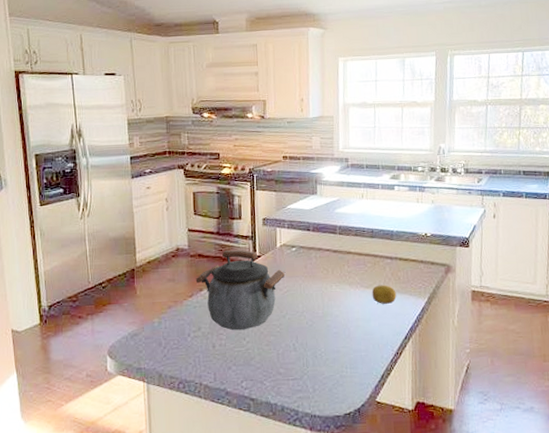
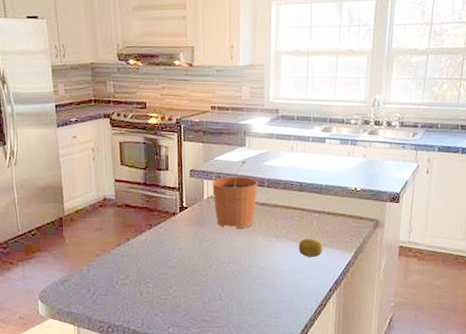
kettle: present [195,249,285,331] -> none [123,200,211,279]
plant pot: none [285,208,330,276] -> present [212,160,258,229]

